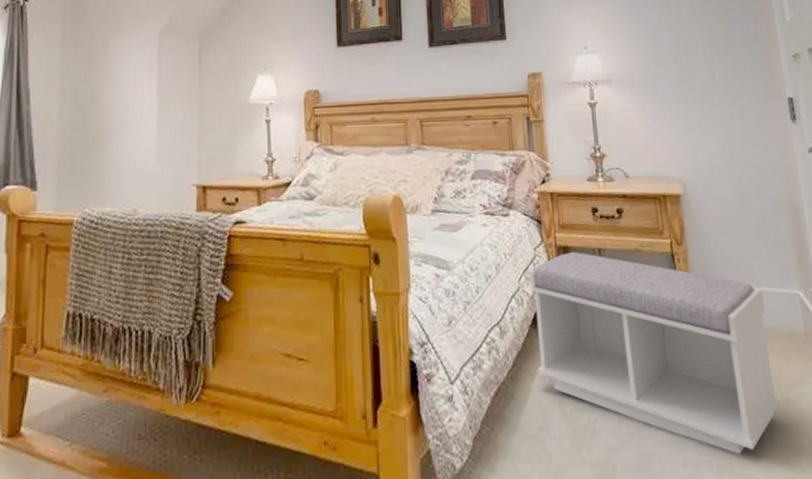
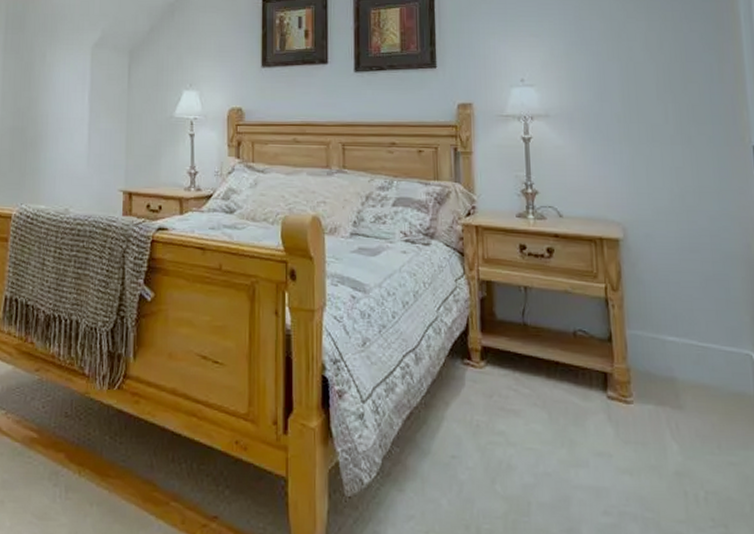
bench: present [530,252,780,454] -> none [450,287,719,510]

